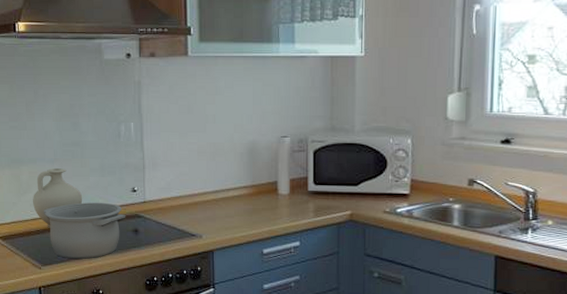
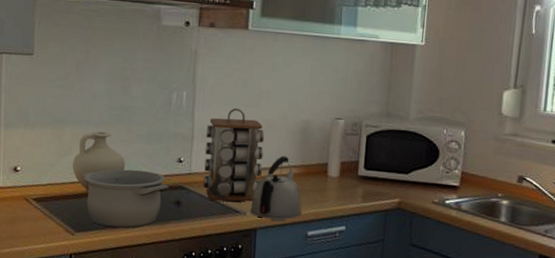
spice rack: none [156,134,214,227] -> present [203,107,265,203]
kettle: none [206,177,256,243] -> present [250,156,302,223]

